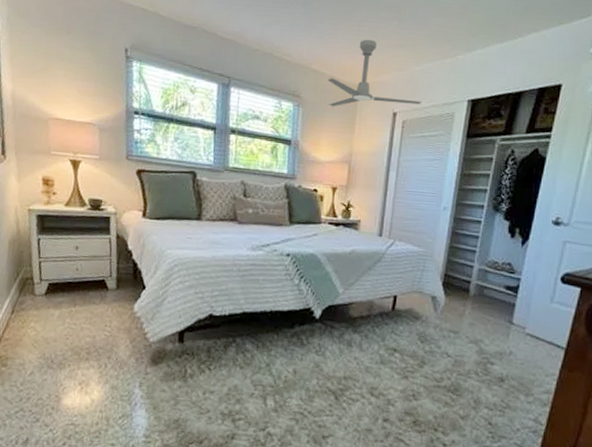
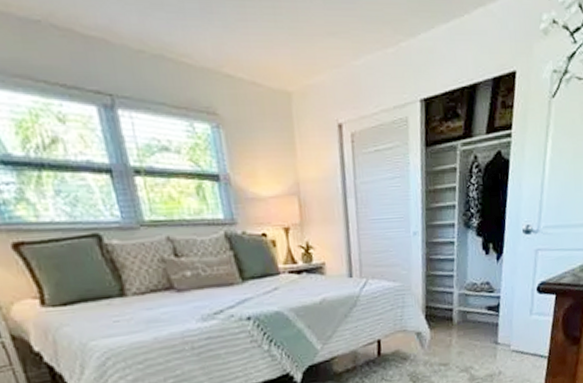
ceiling fan: present [327,39,422,107] -> none [248,26,370,124]

